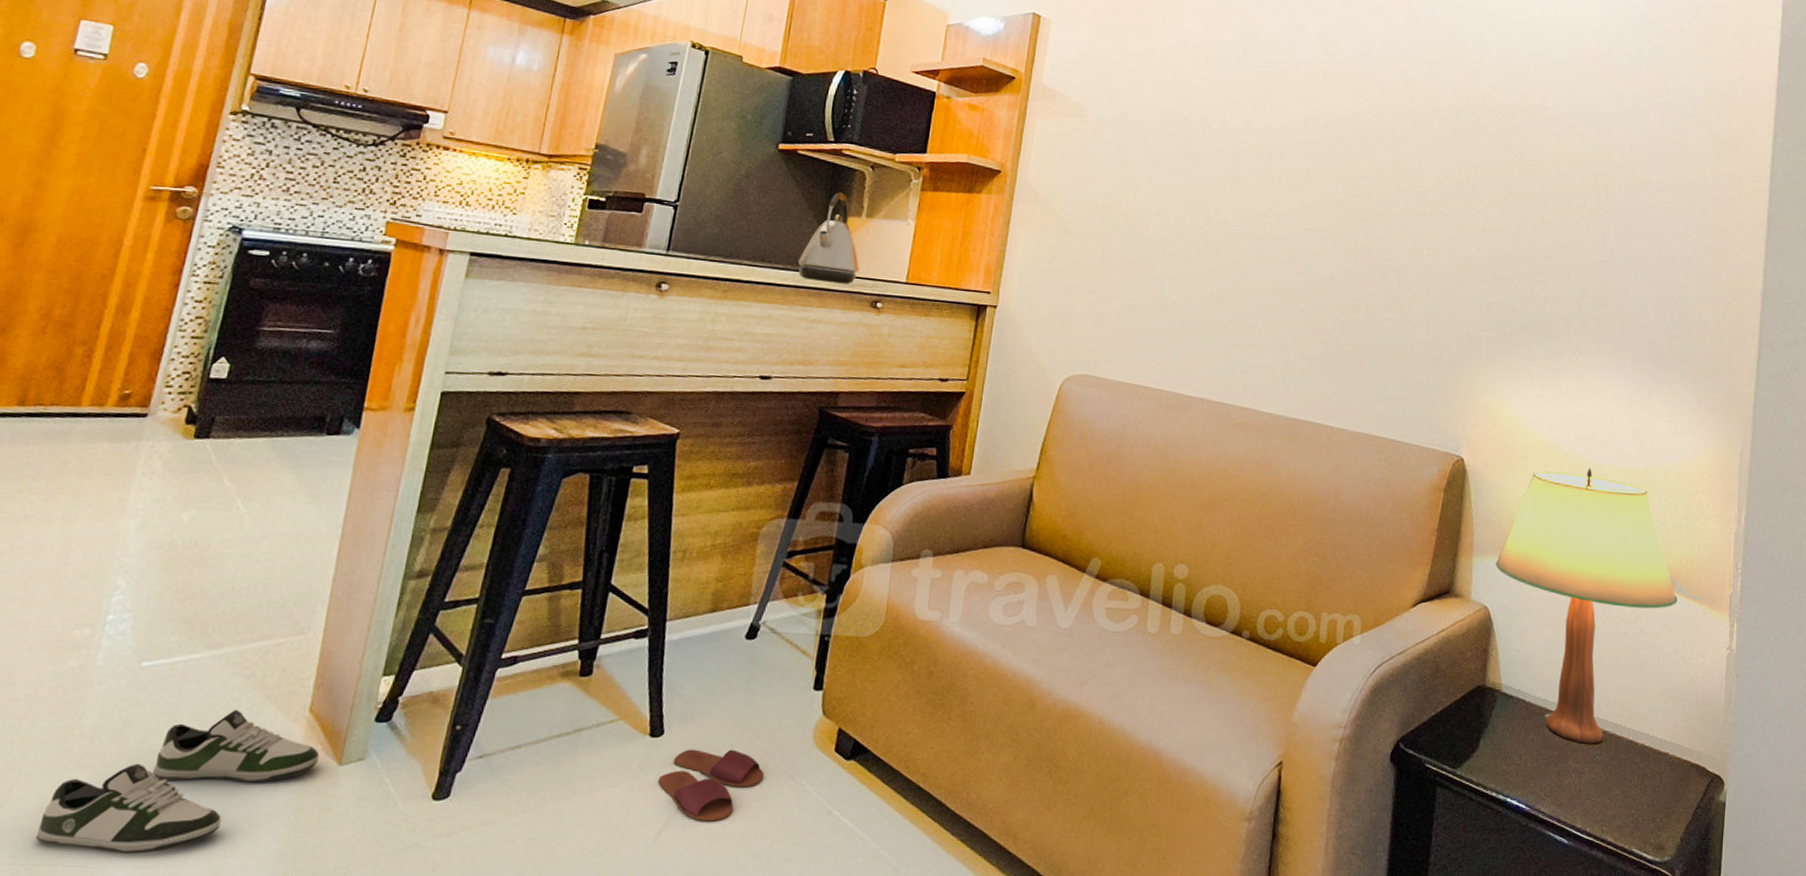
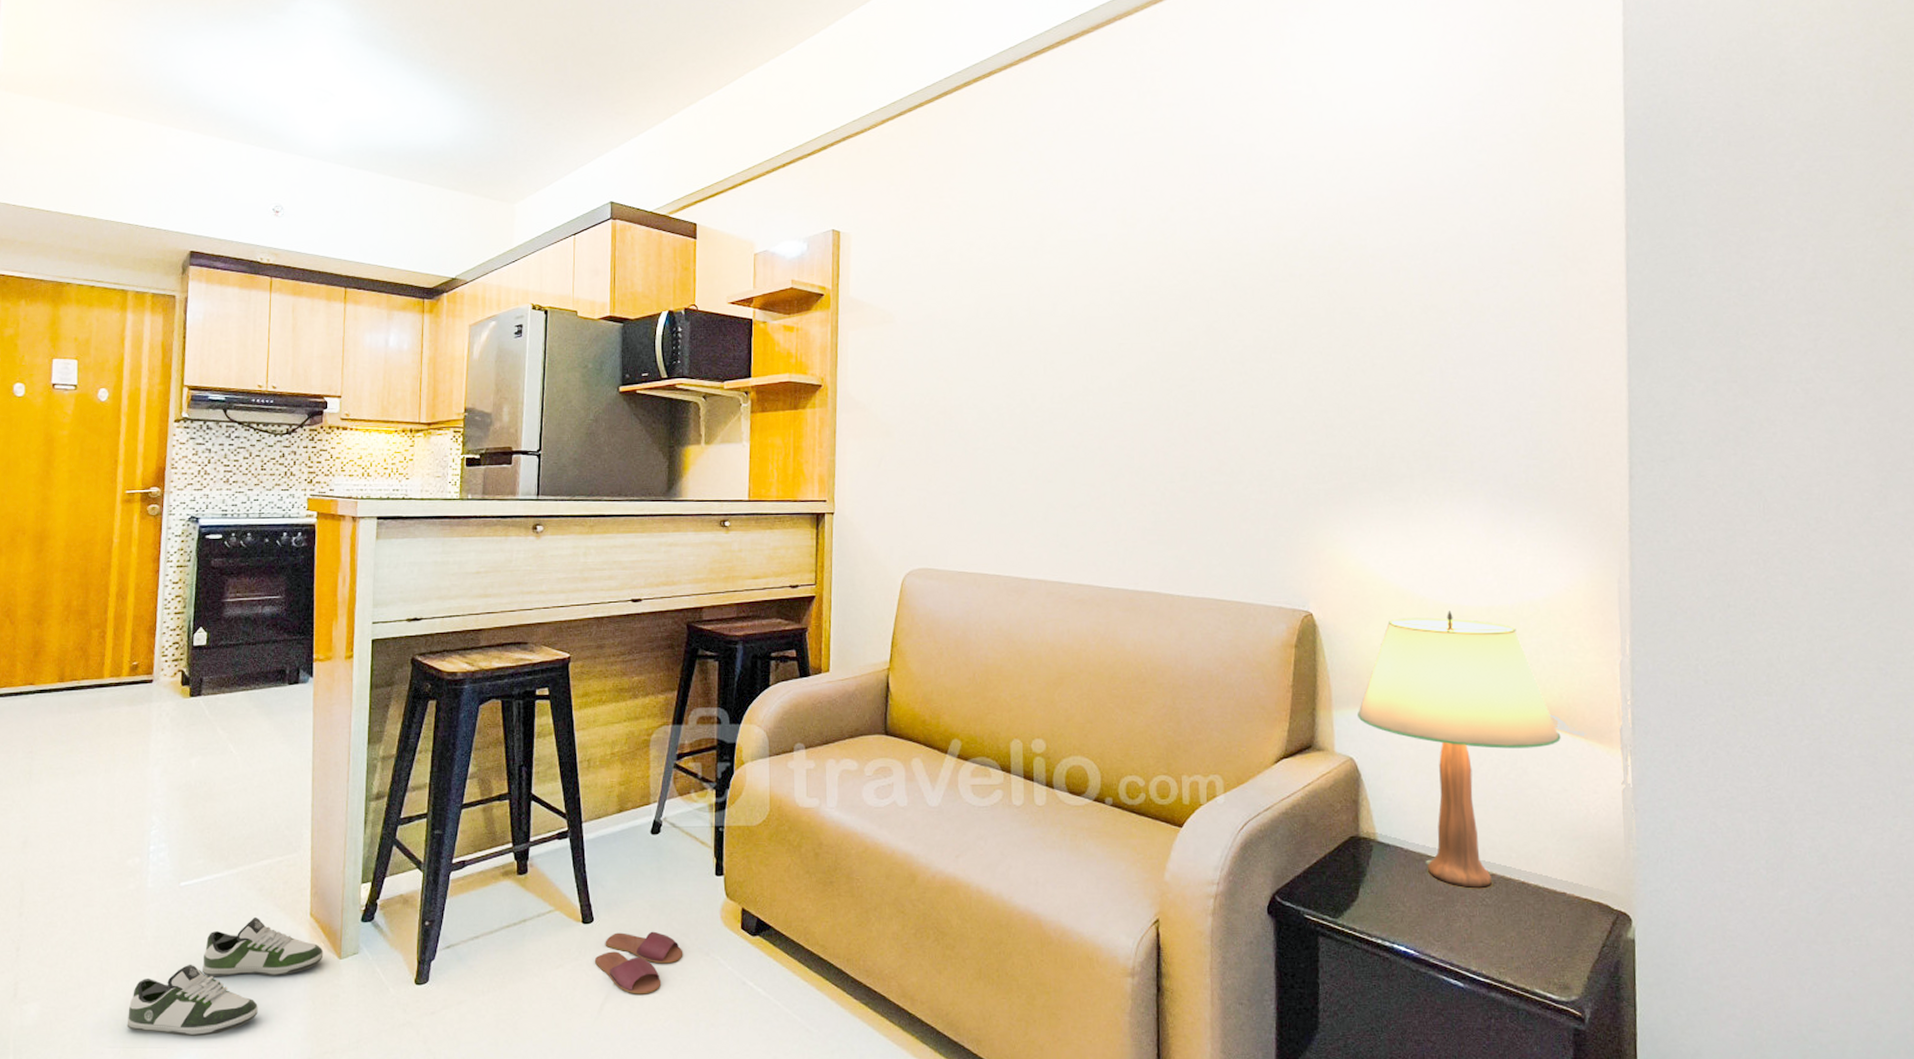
kettle: present [797,192,860,284] -> none [650,424,705,509]

